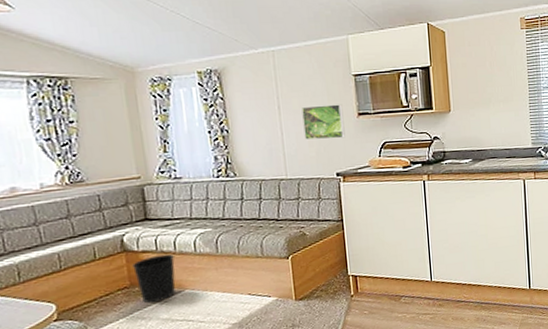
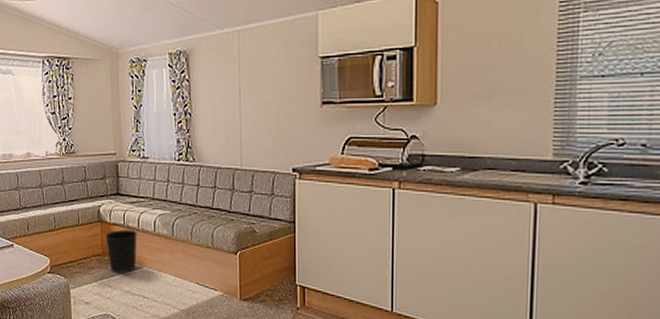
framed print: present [302,104,345,140] -> none [262,90,306,130]

